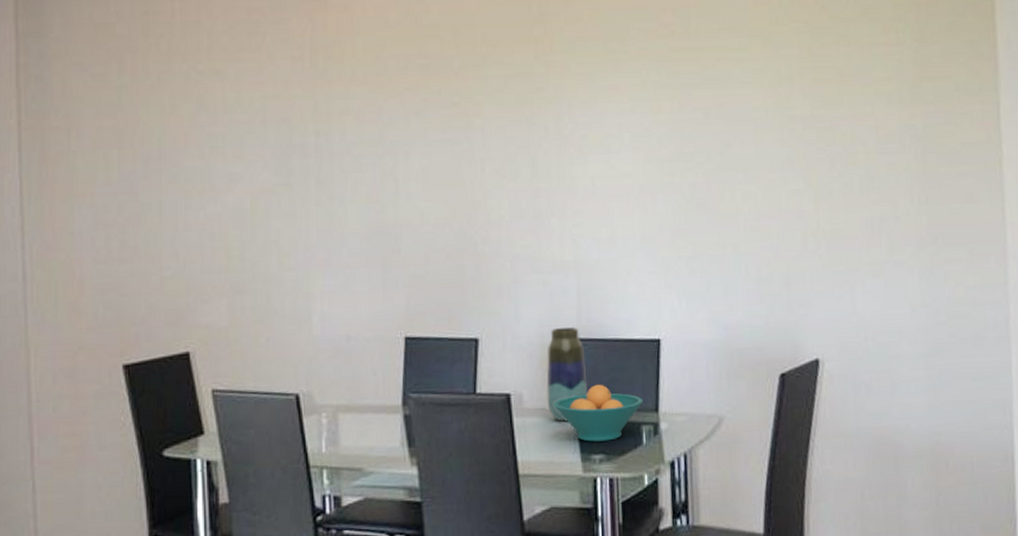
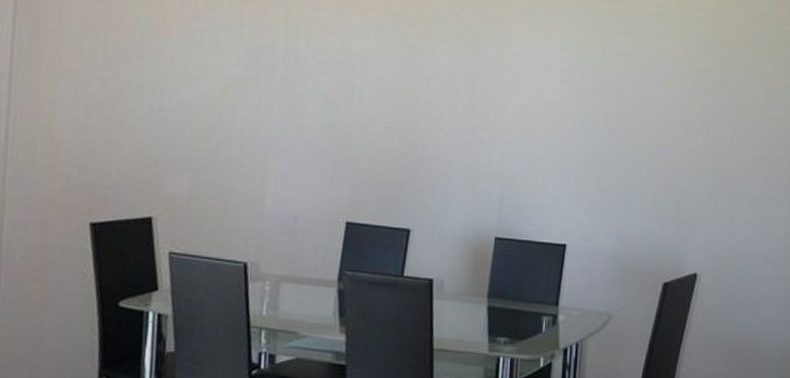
vase: present [546,326,588,422] -> none [464,226,501,307]
fruit bowl: present [552,384,644,442] -> none [468,277,547,327]

